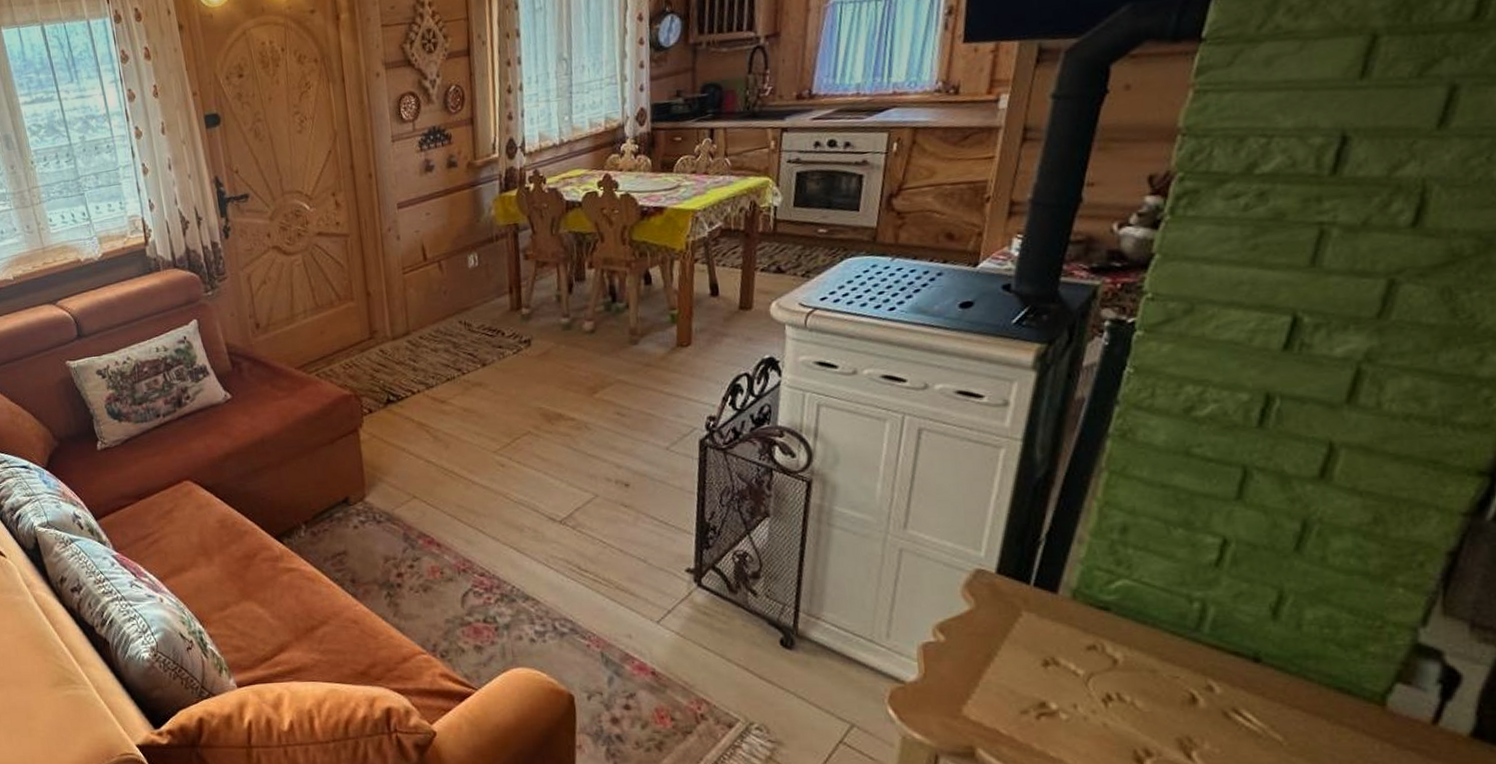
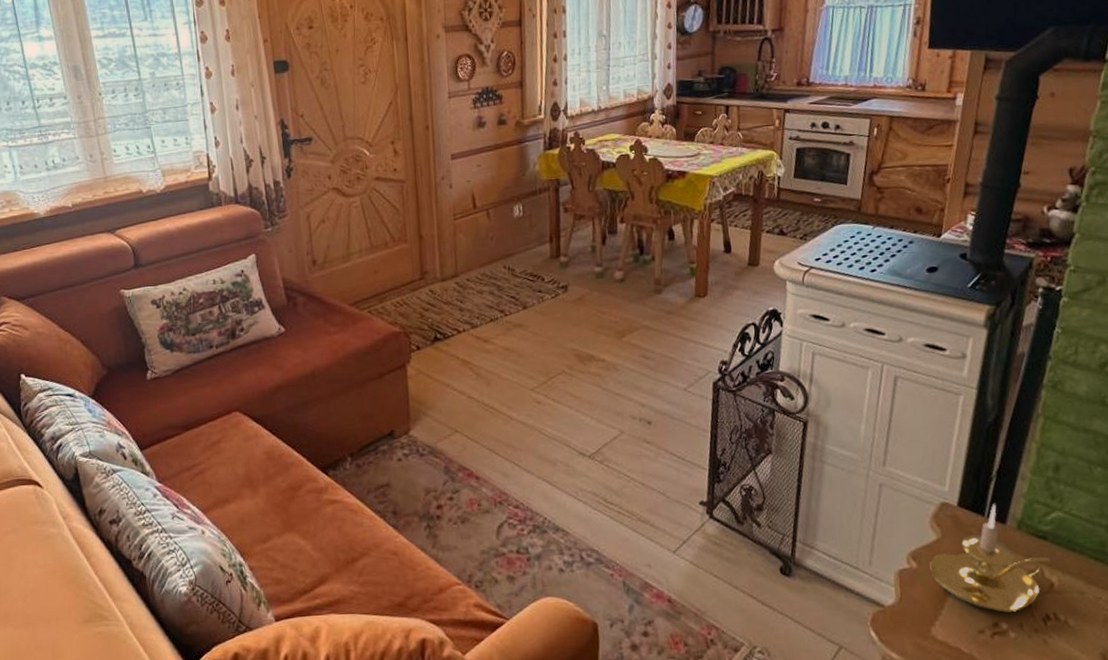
candle holder: none [961,571,1114,691] -> present [929,504,1051,612]

